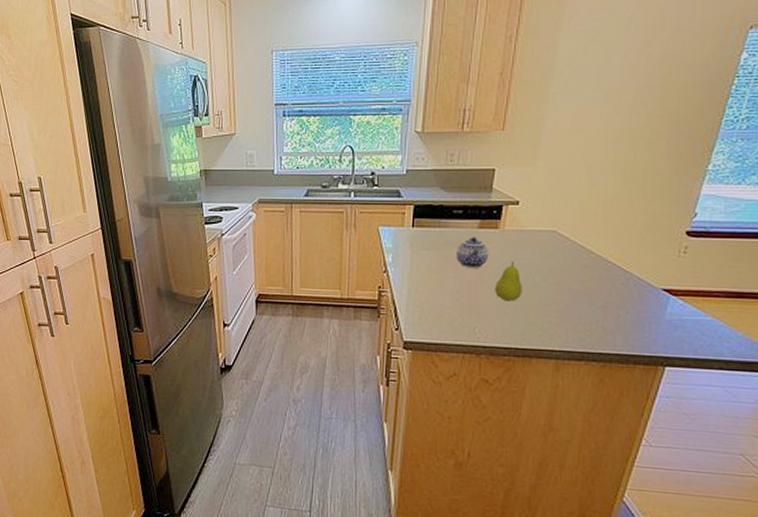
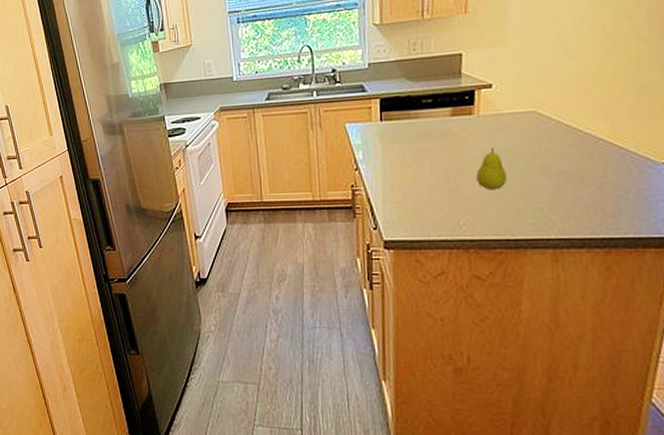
teapot: present [456,237,489,268] -> none [430,125,466,158]

